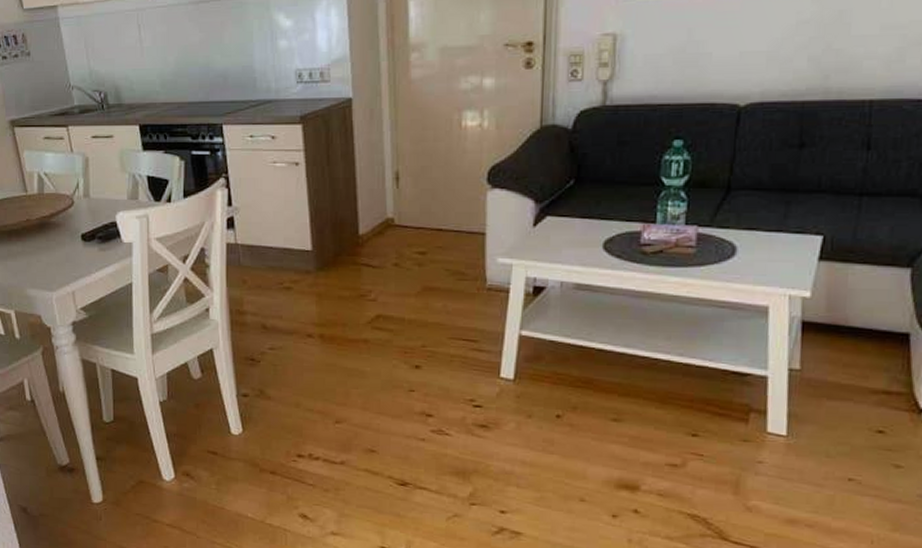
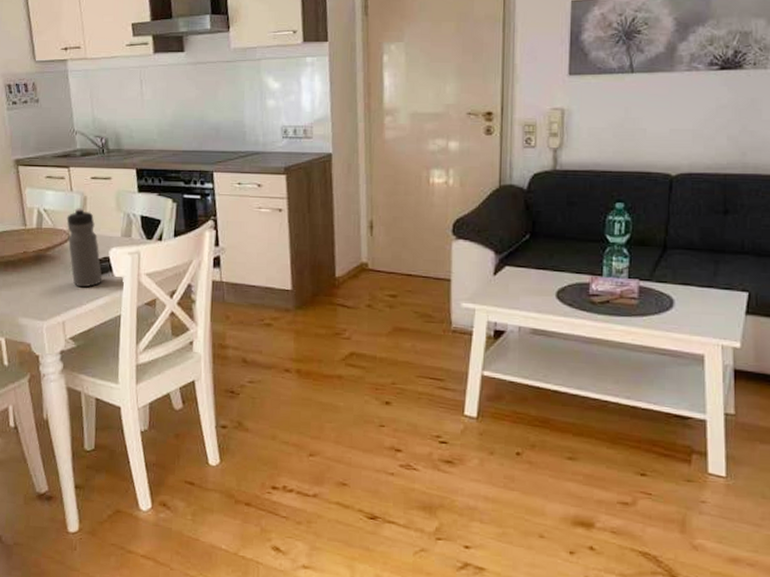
water bottle: none [69,170,110,255] -> present [66,208,102,288]

